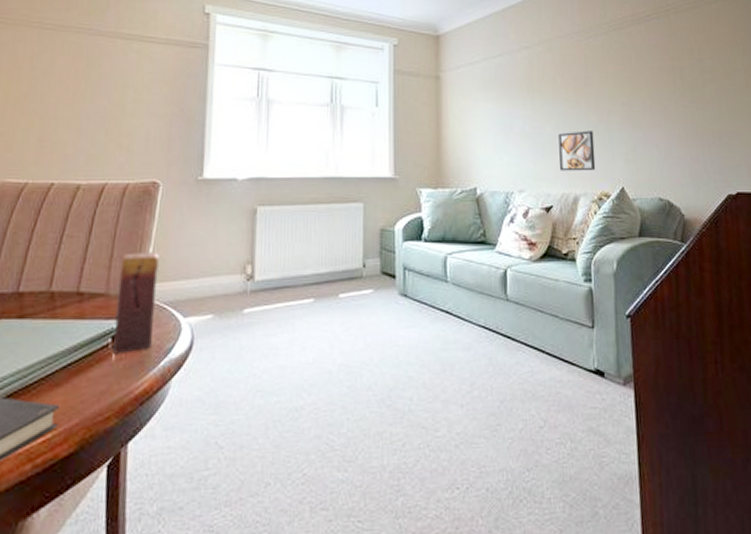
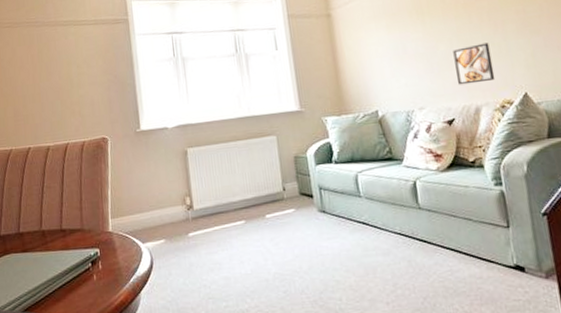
candle: present [113,252,159,354] -> none [88,193,121,275]

